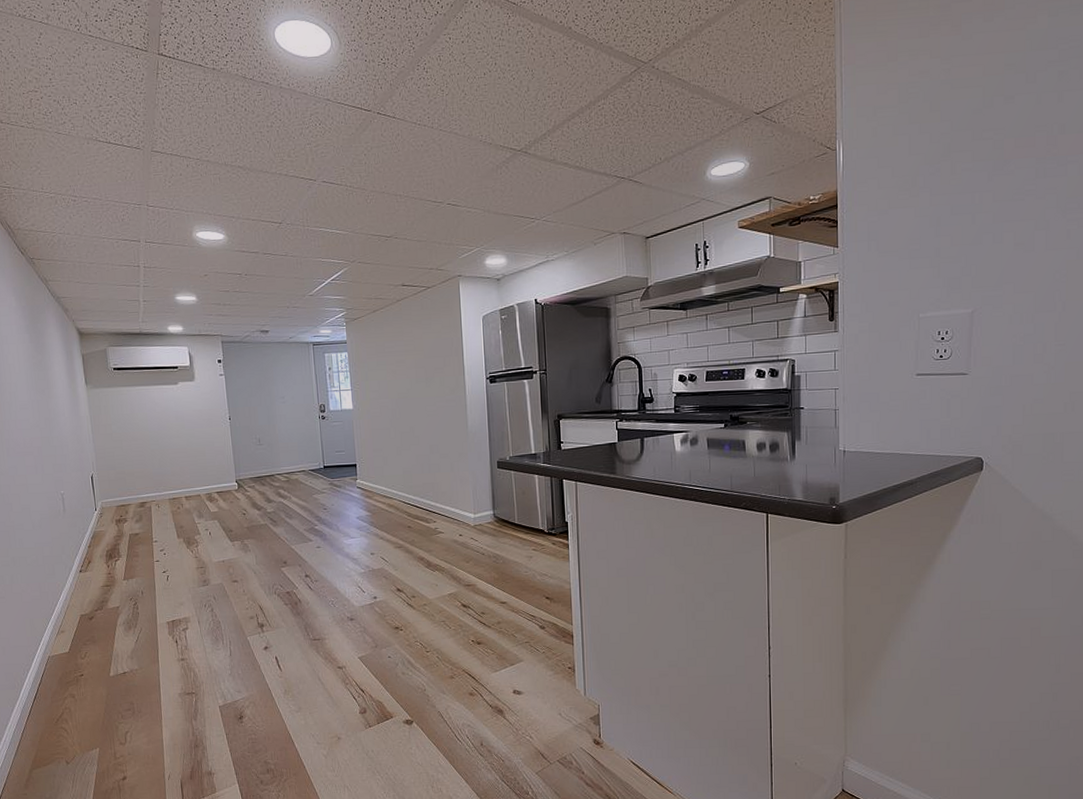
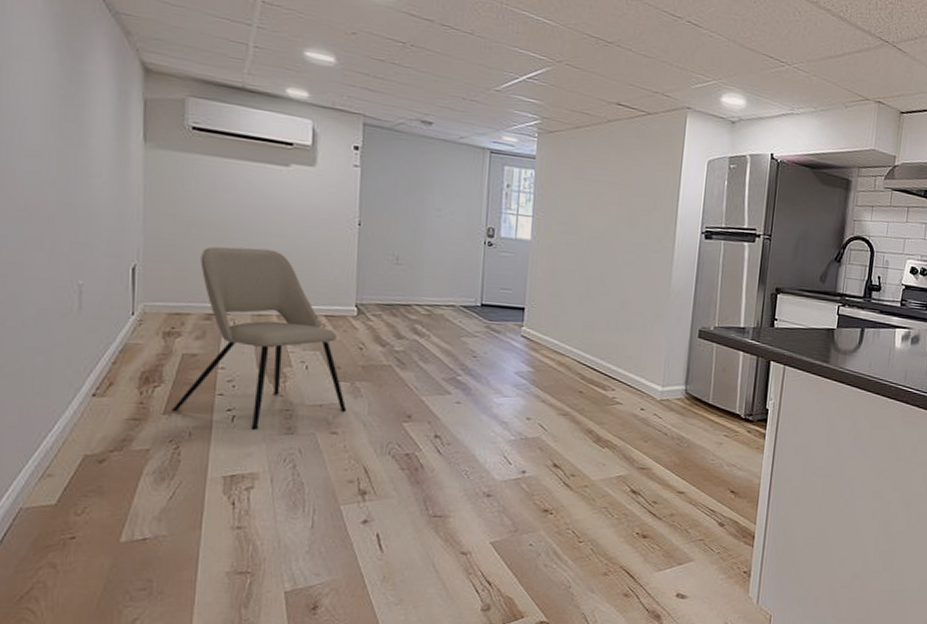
dining chair: none [129,448,241,585] -> present [172,246,347,430]

